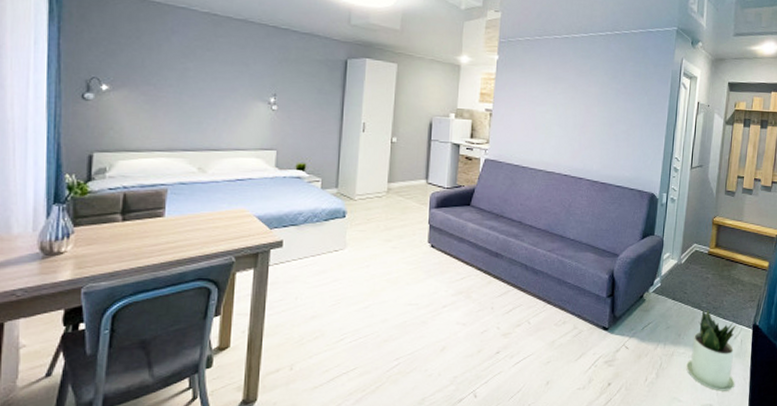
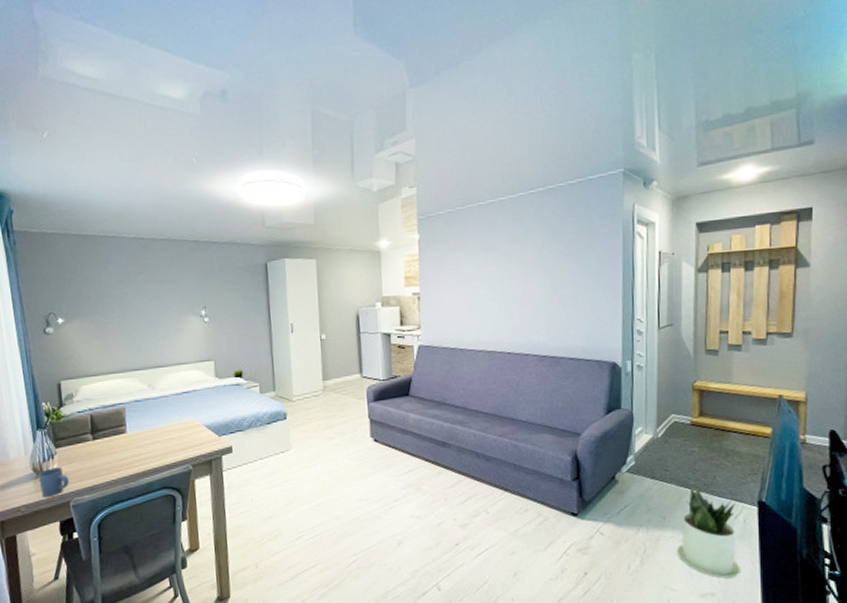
mug: none [45,248,84,282] -> present [37,467,69,498]

